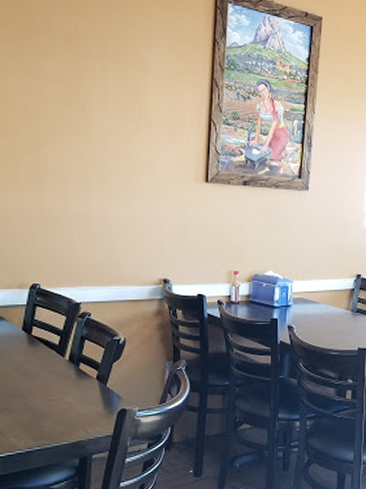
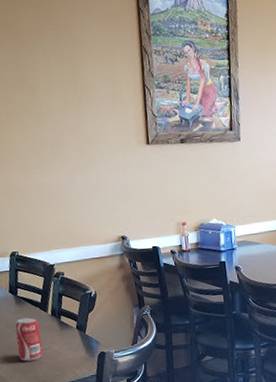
beverage can: none [22,361,53,413] -> present [15,317,43,362]

